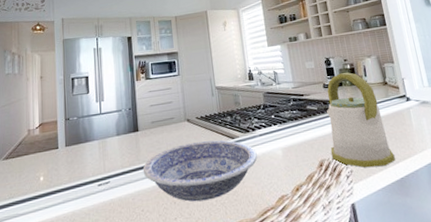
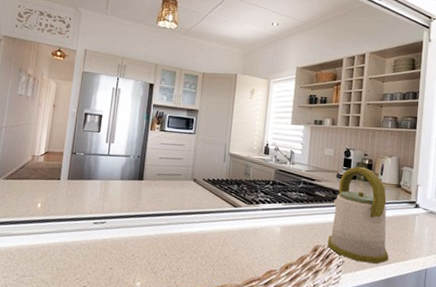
bowl: present [143,140,258,202] -> none [140,202,255,260]

